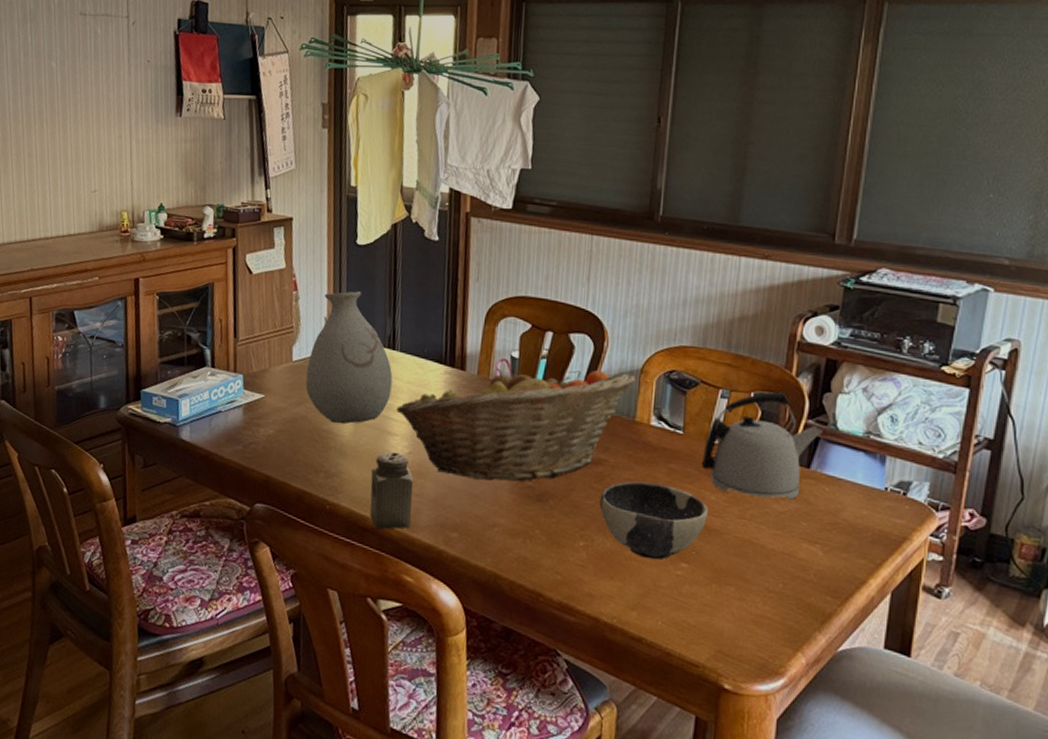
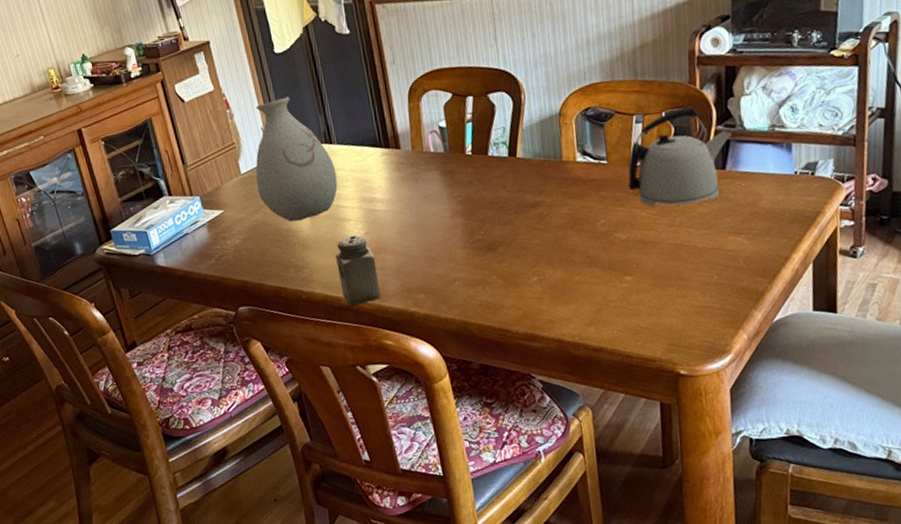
fruit basket: present [396,368,636,482] -> none [345,119,556,245]
bowl: present [599,481,709,560] -> none [543,212,642,280]

